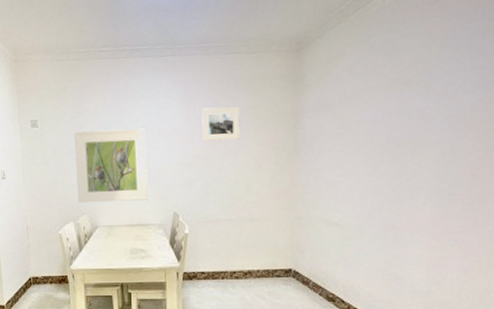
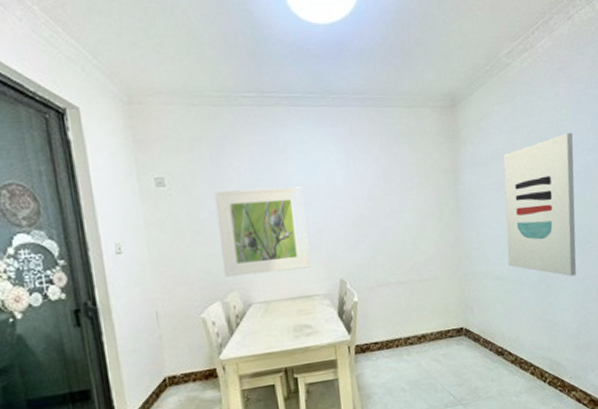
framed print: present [201,107,240,142] -> none [362,162,404,200]
wall art: none [348,73,445,230] -> present [503,133,577,277]

